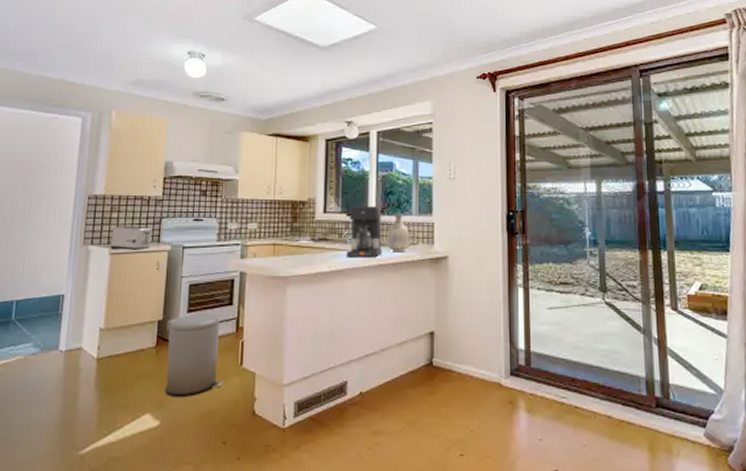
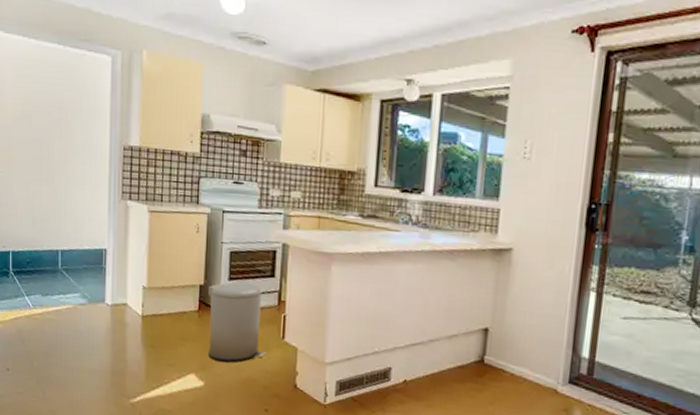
toaster: present [111,226,153,250] -> none [149,182,191,211]
coffee maker: present [346,206,382,258] -> none [397,182,440,242]
vase: present [386,213,410,253] -> none [443,194,471,239]

